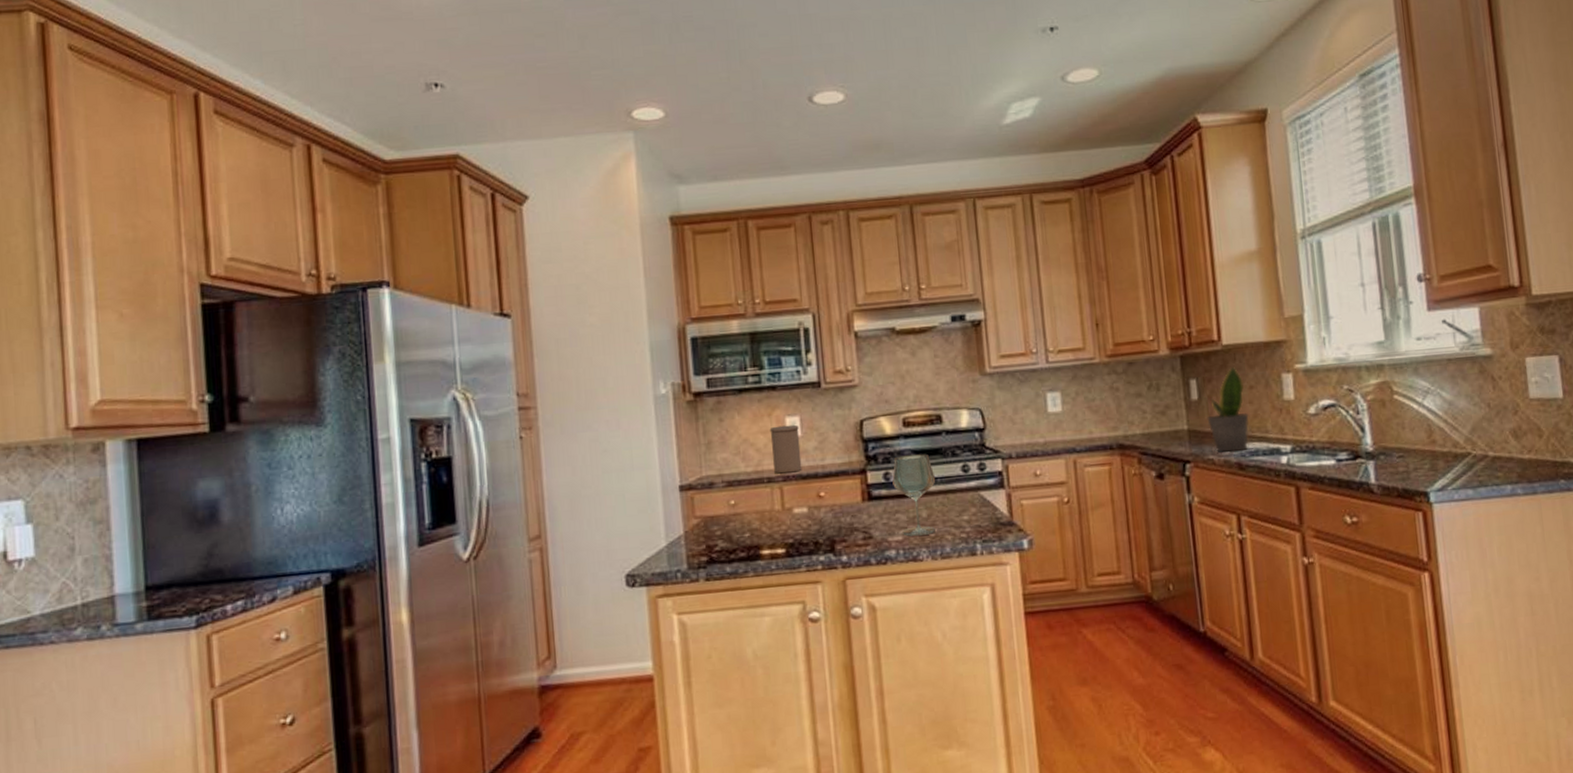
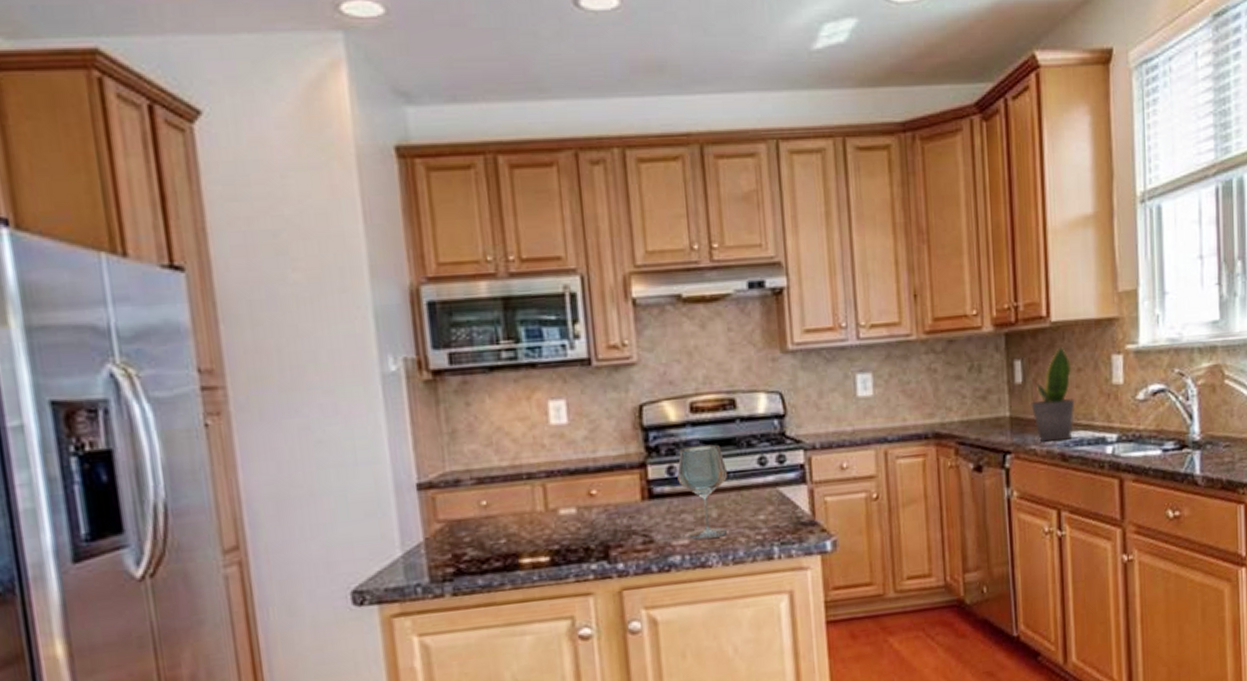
canister: present [769,424,802,474] -> none [529,409,570,469]

